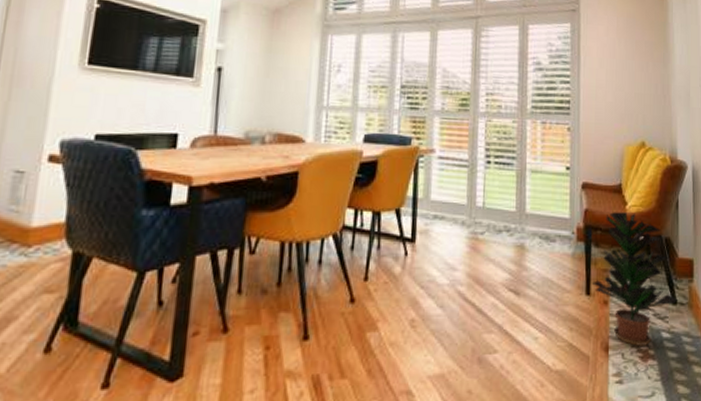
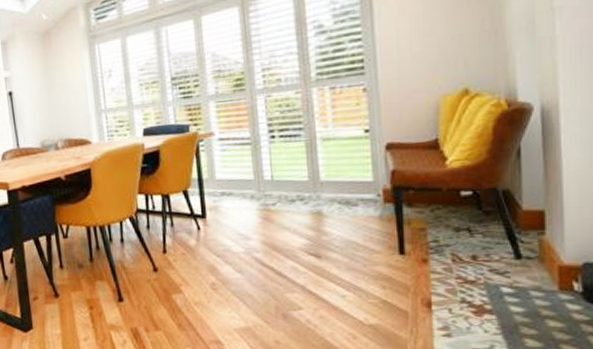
potted plant: present [593,212,677,346] -> none [407,168,522,302]

